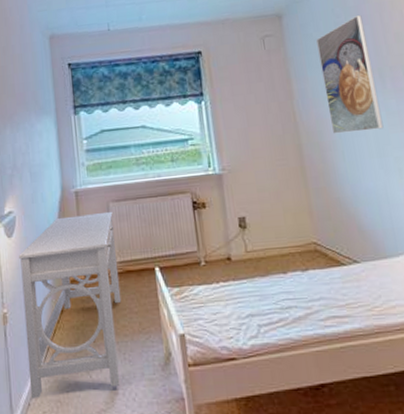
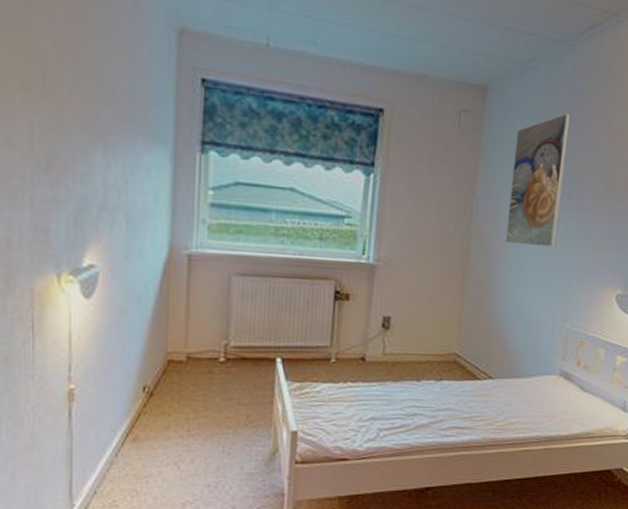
desk: present [19,211,122,398] -> none [98,283,235,486]

